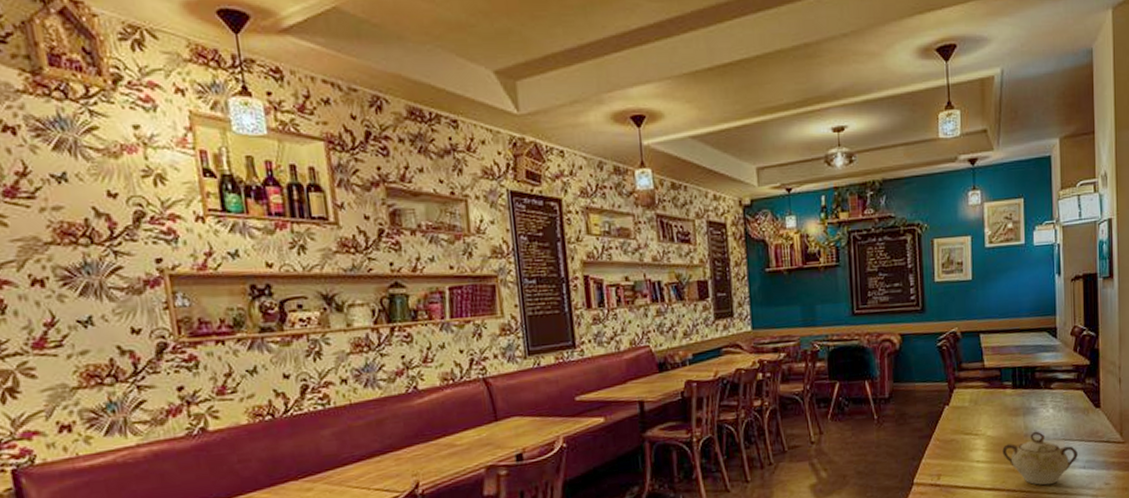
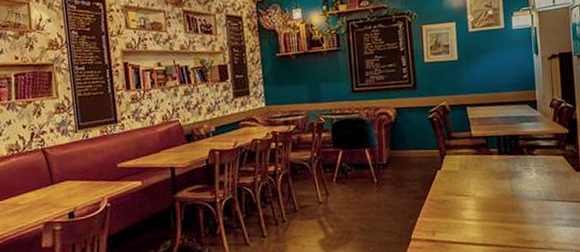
sugar bowl: present [1002,431,1078,486] -> none [491,192,561,242]

